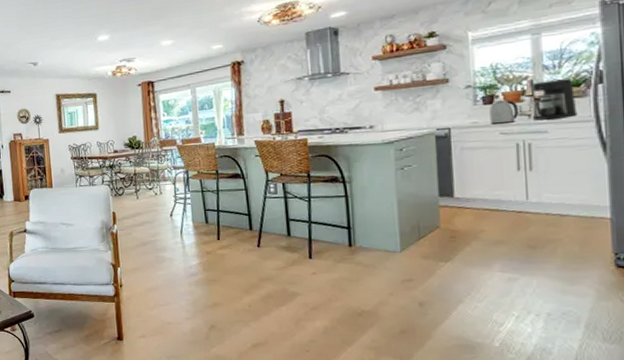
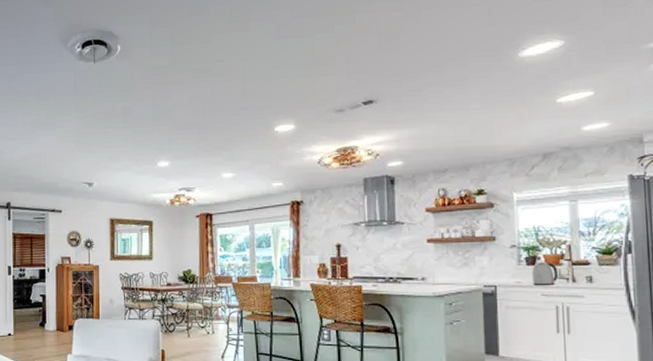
coffee maker: present [531,78,578,121] -> none [569,246,610,285]

